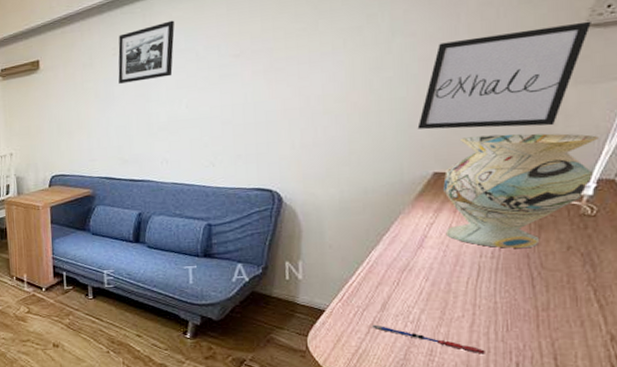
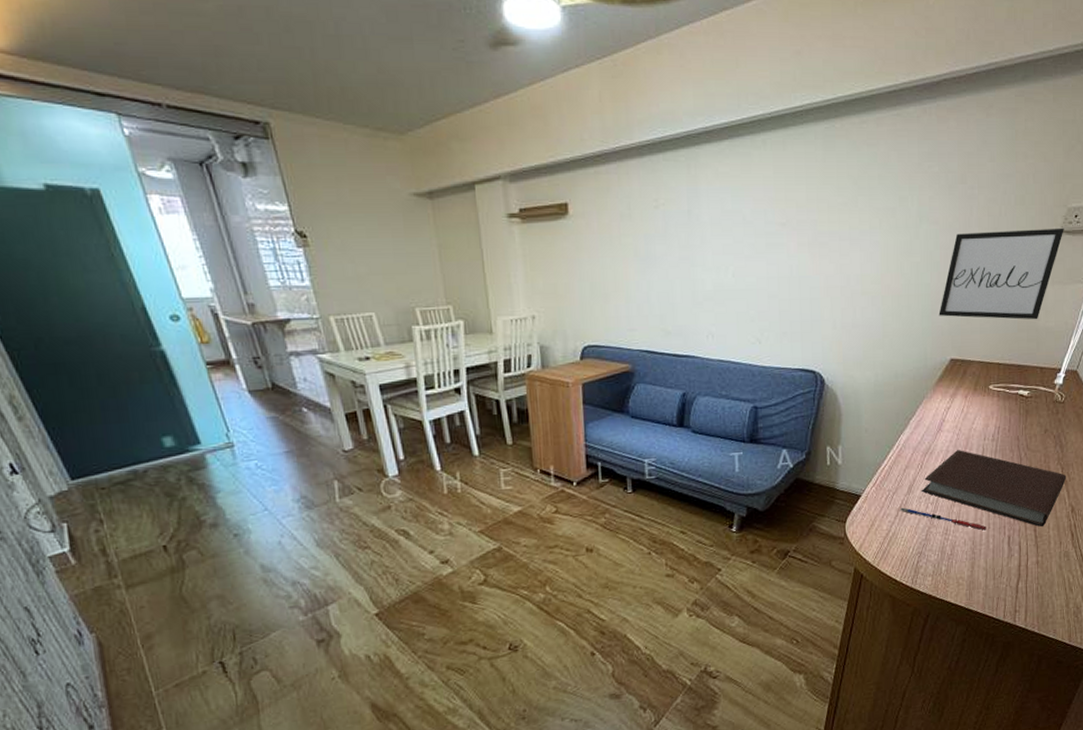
picture frame: present [118,20,175,84] -> none [660,176,721,242]
notebook: none [399,267,602,356] -> present [922,450,1067,528]
decorative vase: present [443,133,598,248] -> none [958,325,1067,432]

